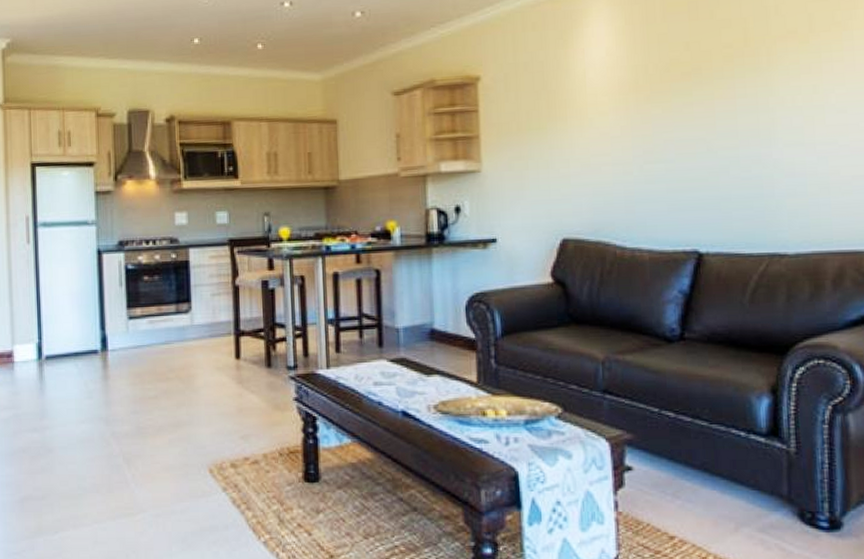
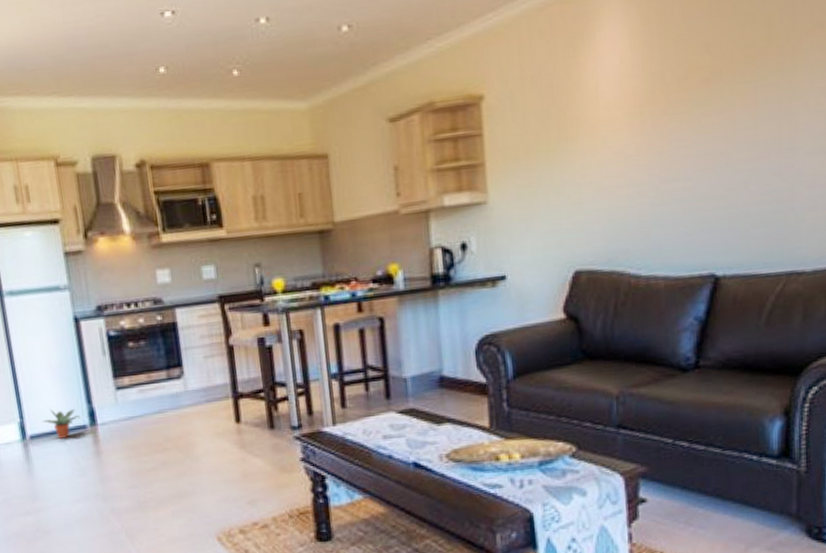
potted plant: none [58,333,93,361] -> present [42,408,81,439]

